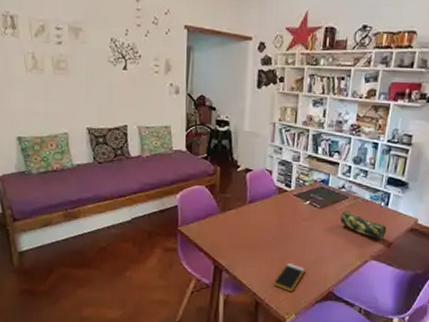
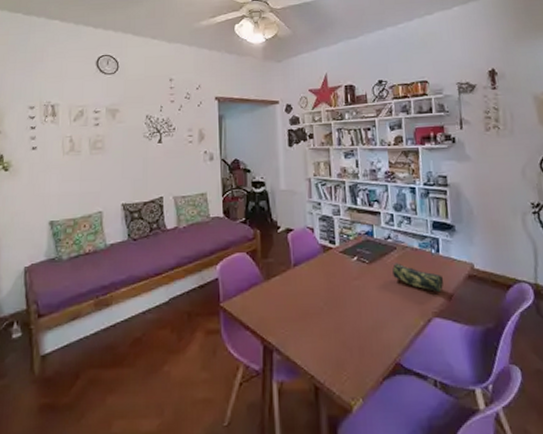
smartphone: present [273,263,305,291] -> none [331,333,365,368]

